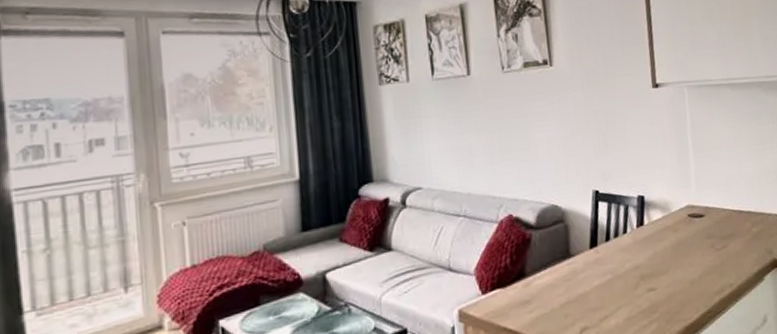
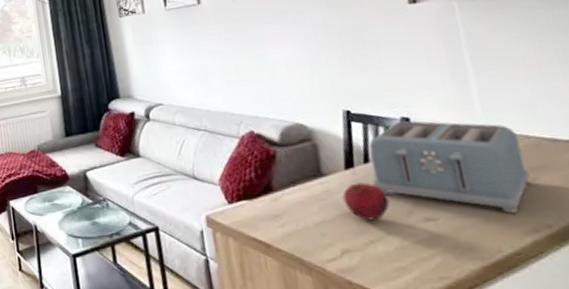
fruit: none [585,260,623,297] -> present [342,182,390,221]
toaster: none [611,198,723,277] -> present [368,120,530,213]

